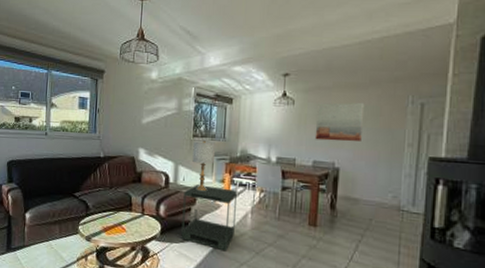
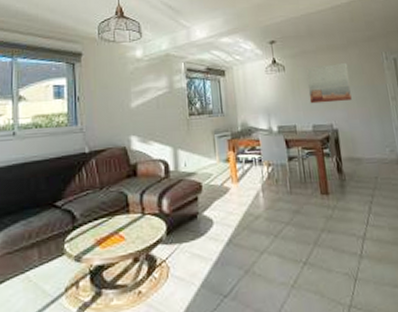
side table: present [181,184,237,252] -> none [187,167,249,242]
lamp: present [192,140,215,192] -> none [190,118,215,176]

